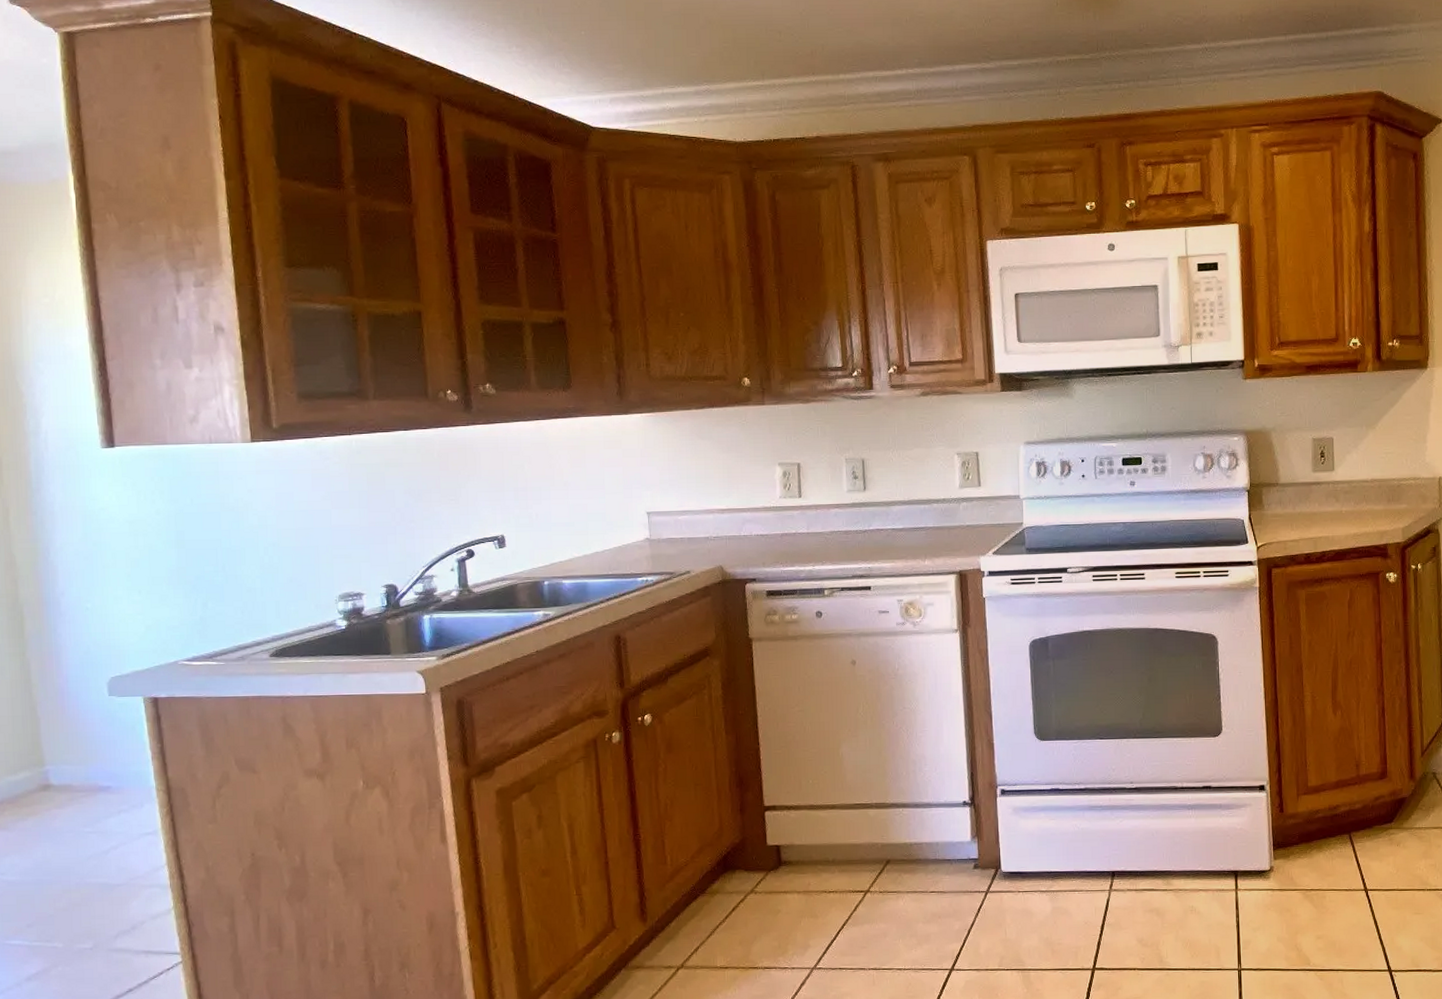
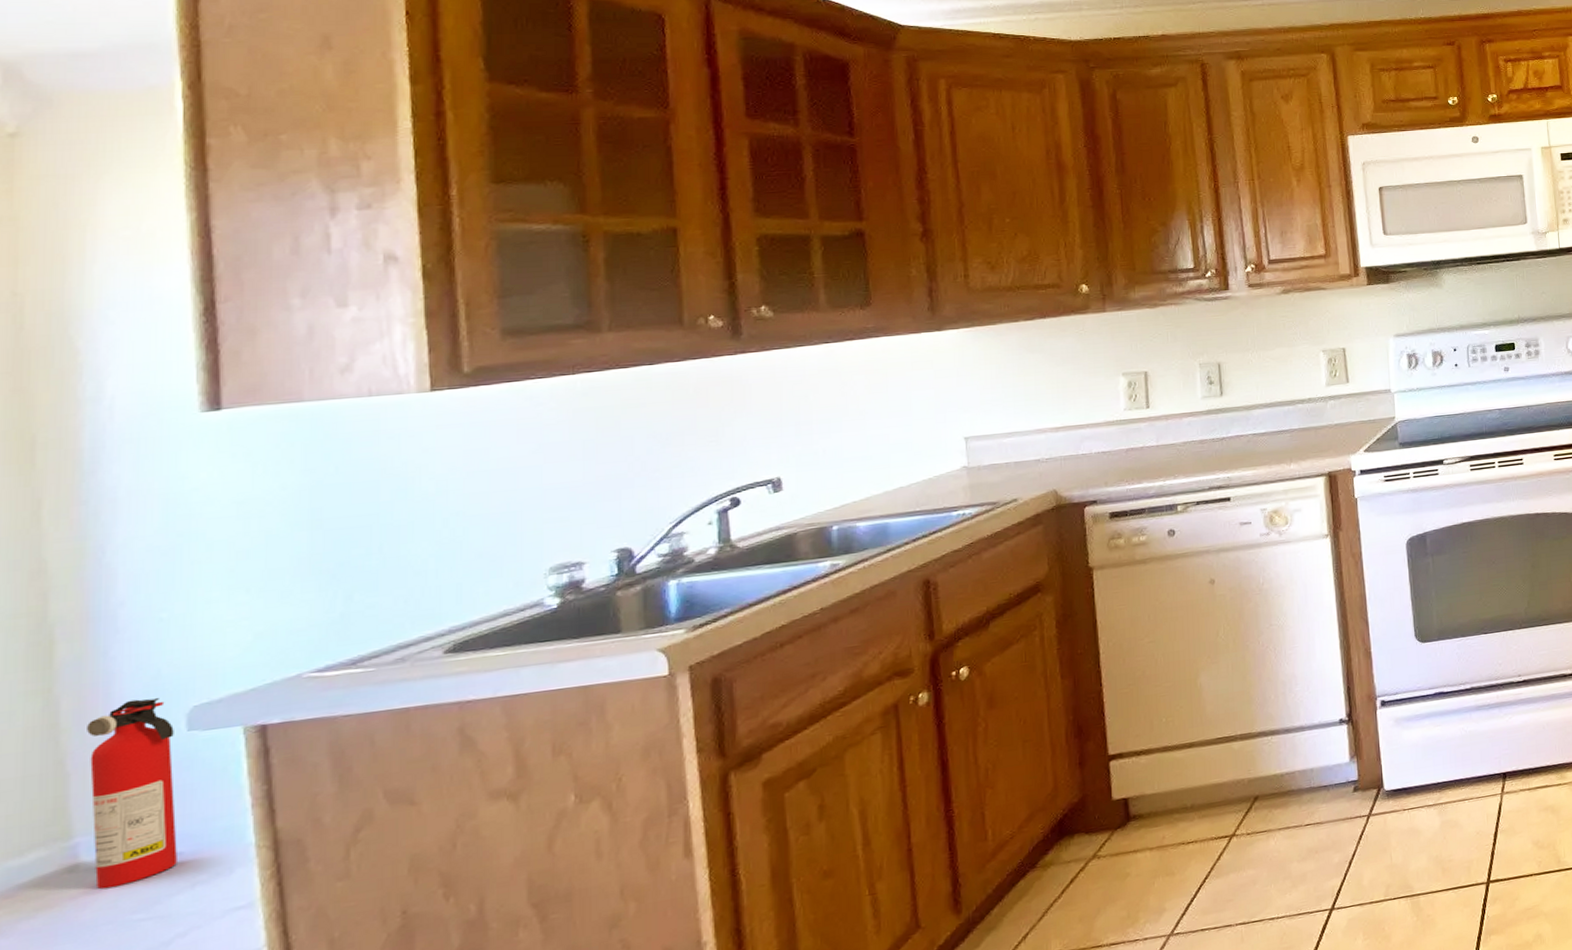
fire extinguisher: none [48,668,108,806] -> present [87,698,177,890]

